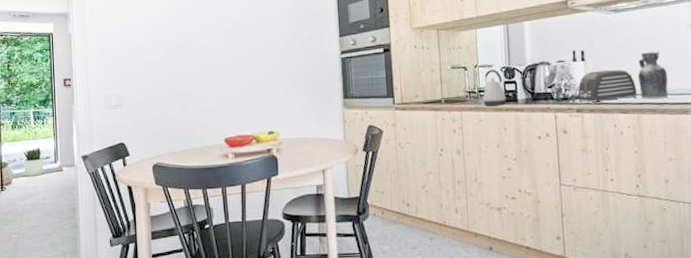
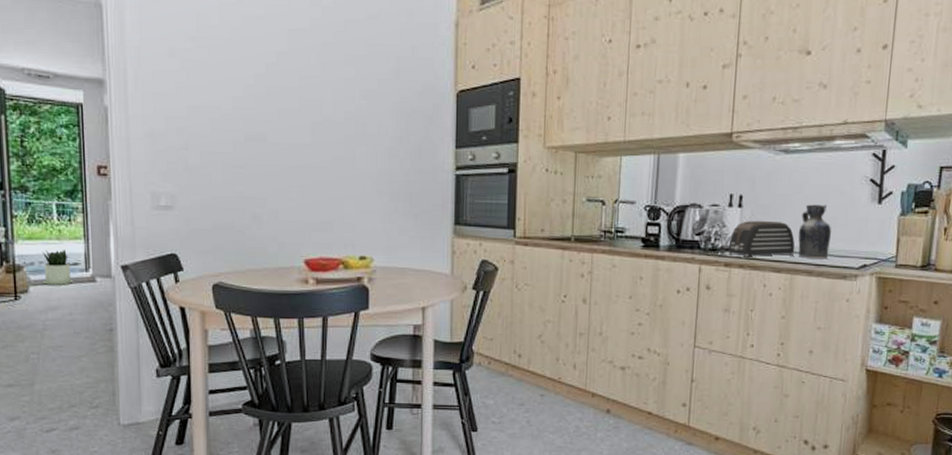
kettle: present [482,69,506,107] -> none [618,206,647,251]

